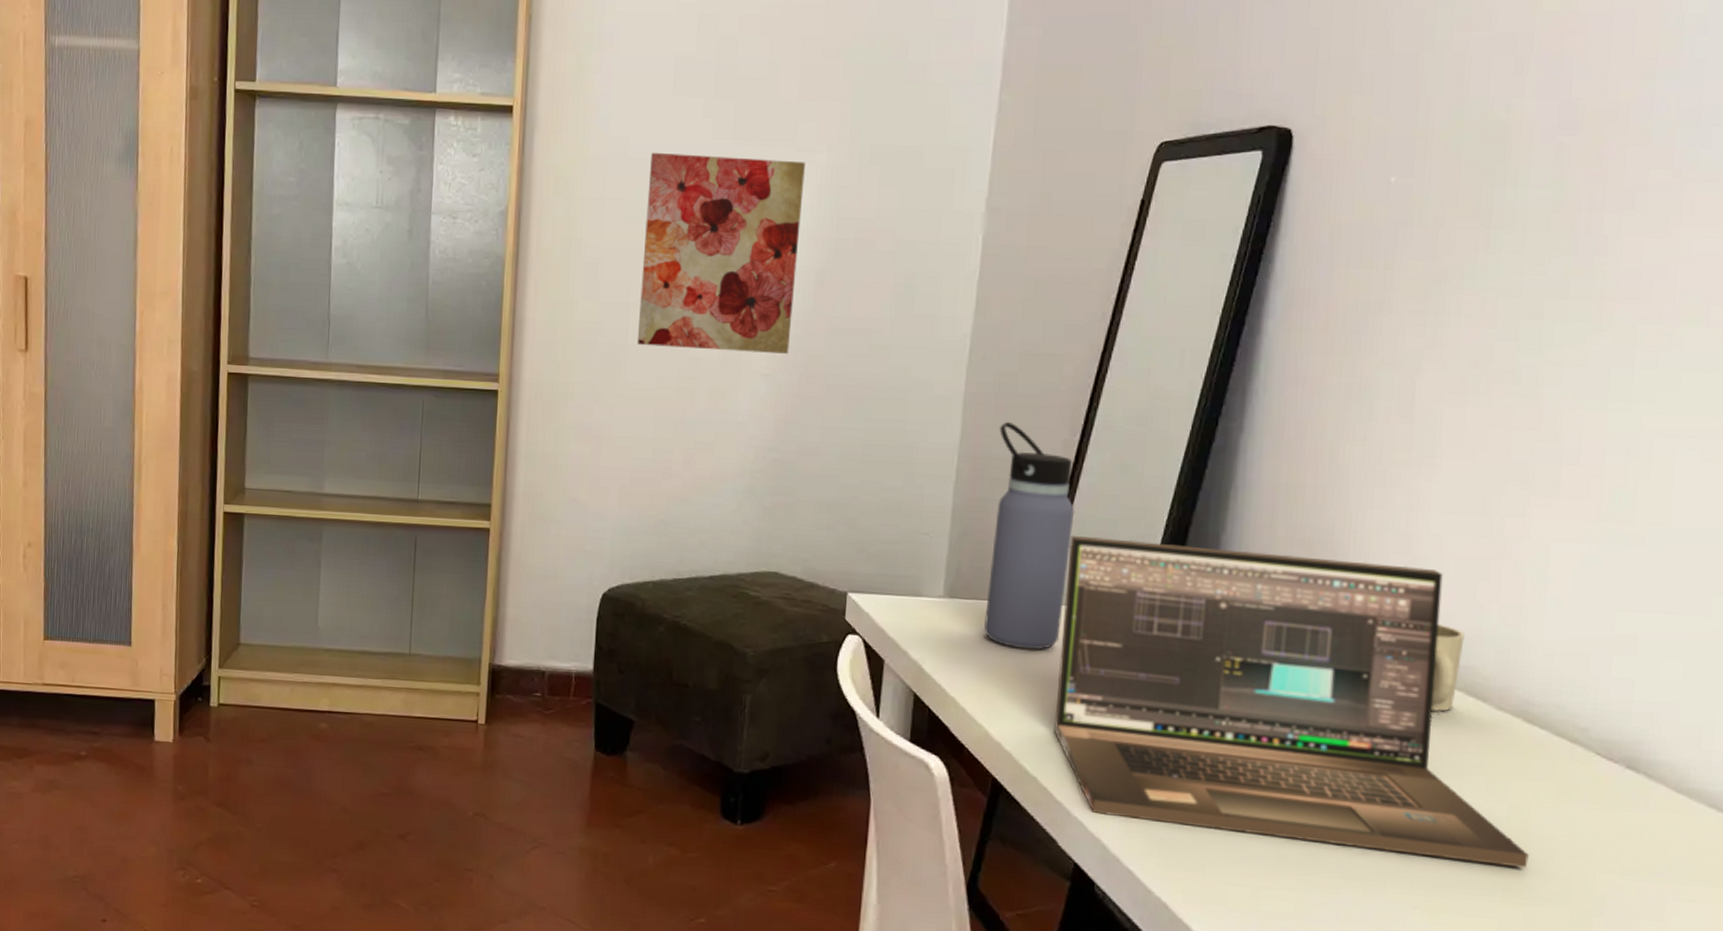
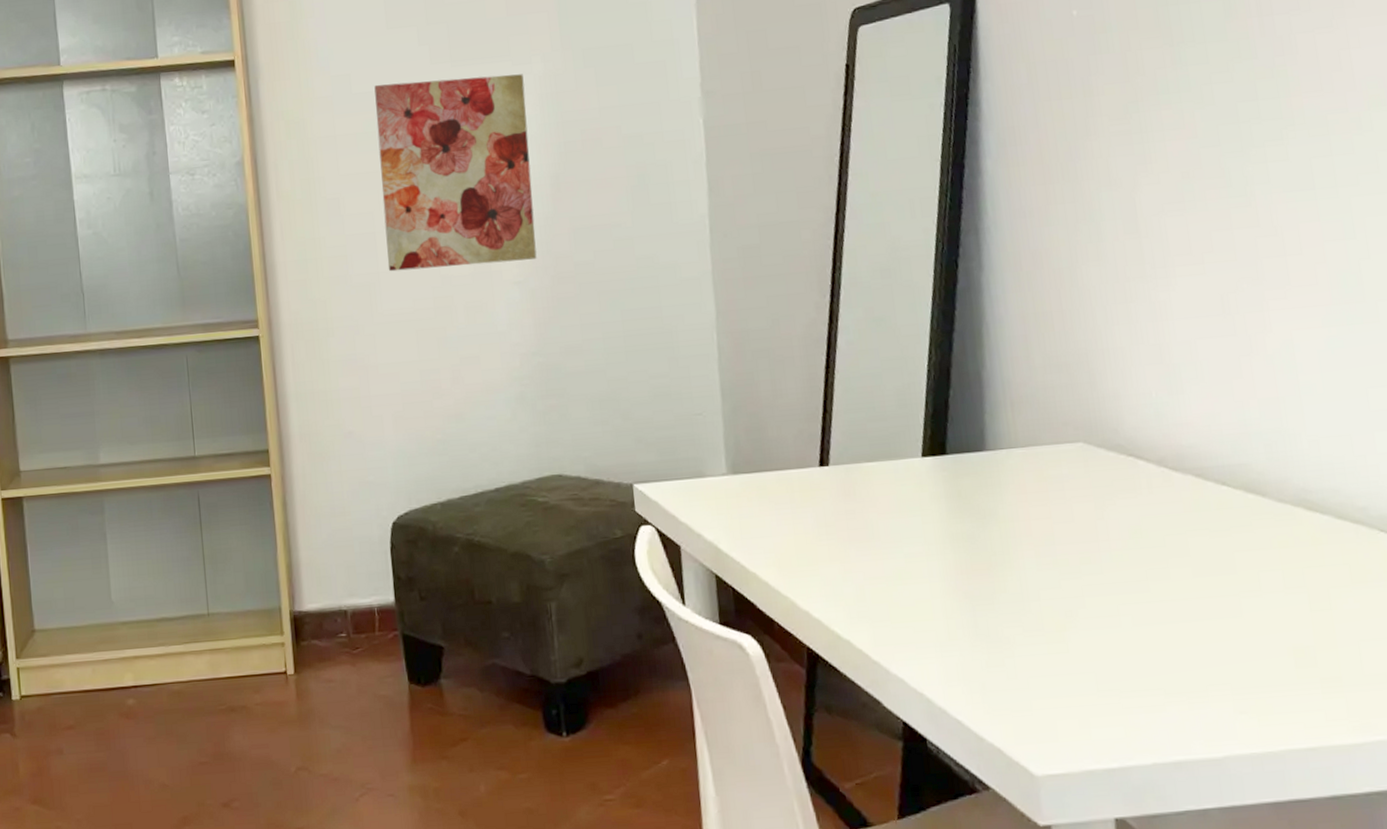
water bottle: present [984,421,1074,650] -> none [752,292,846,514]
laptop: present [1054,535,1529,869] -> none [839,374,1340,668]
mug: present [1432,624,1465,712] -> none [1204,427,1236,513]

